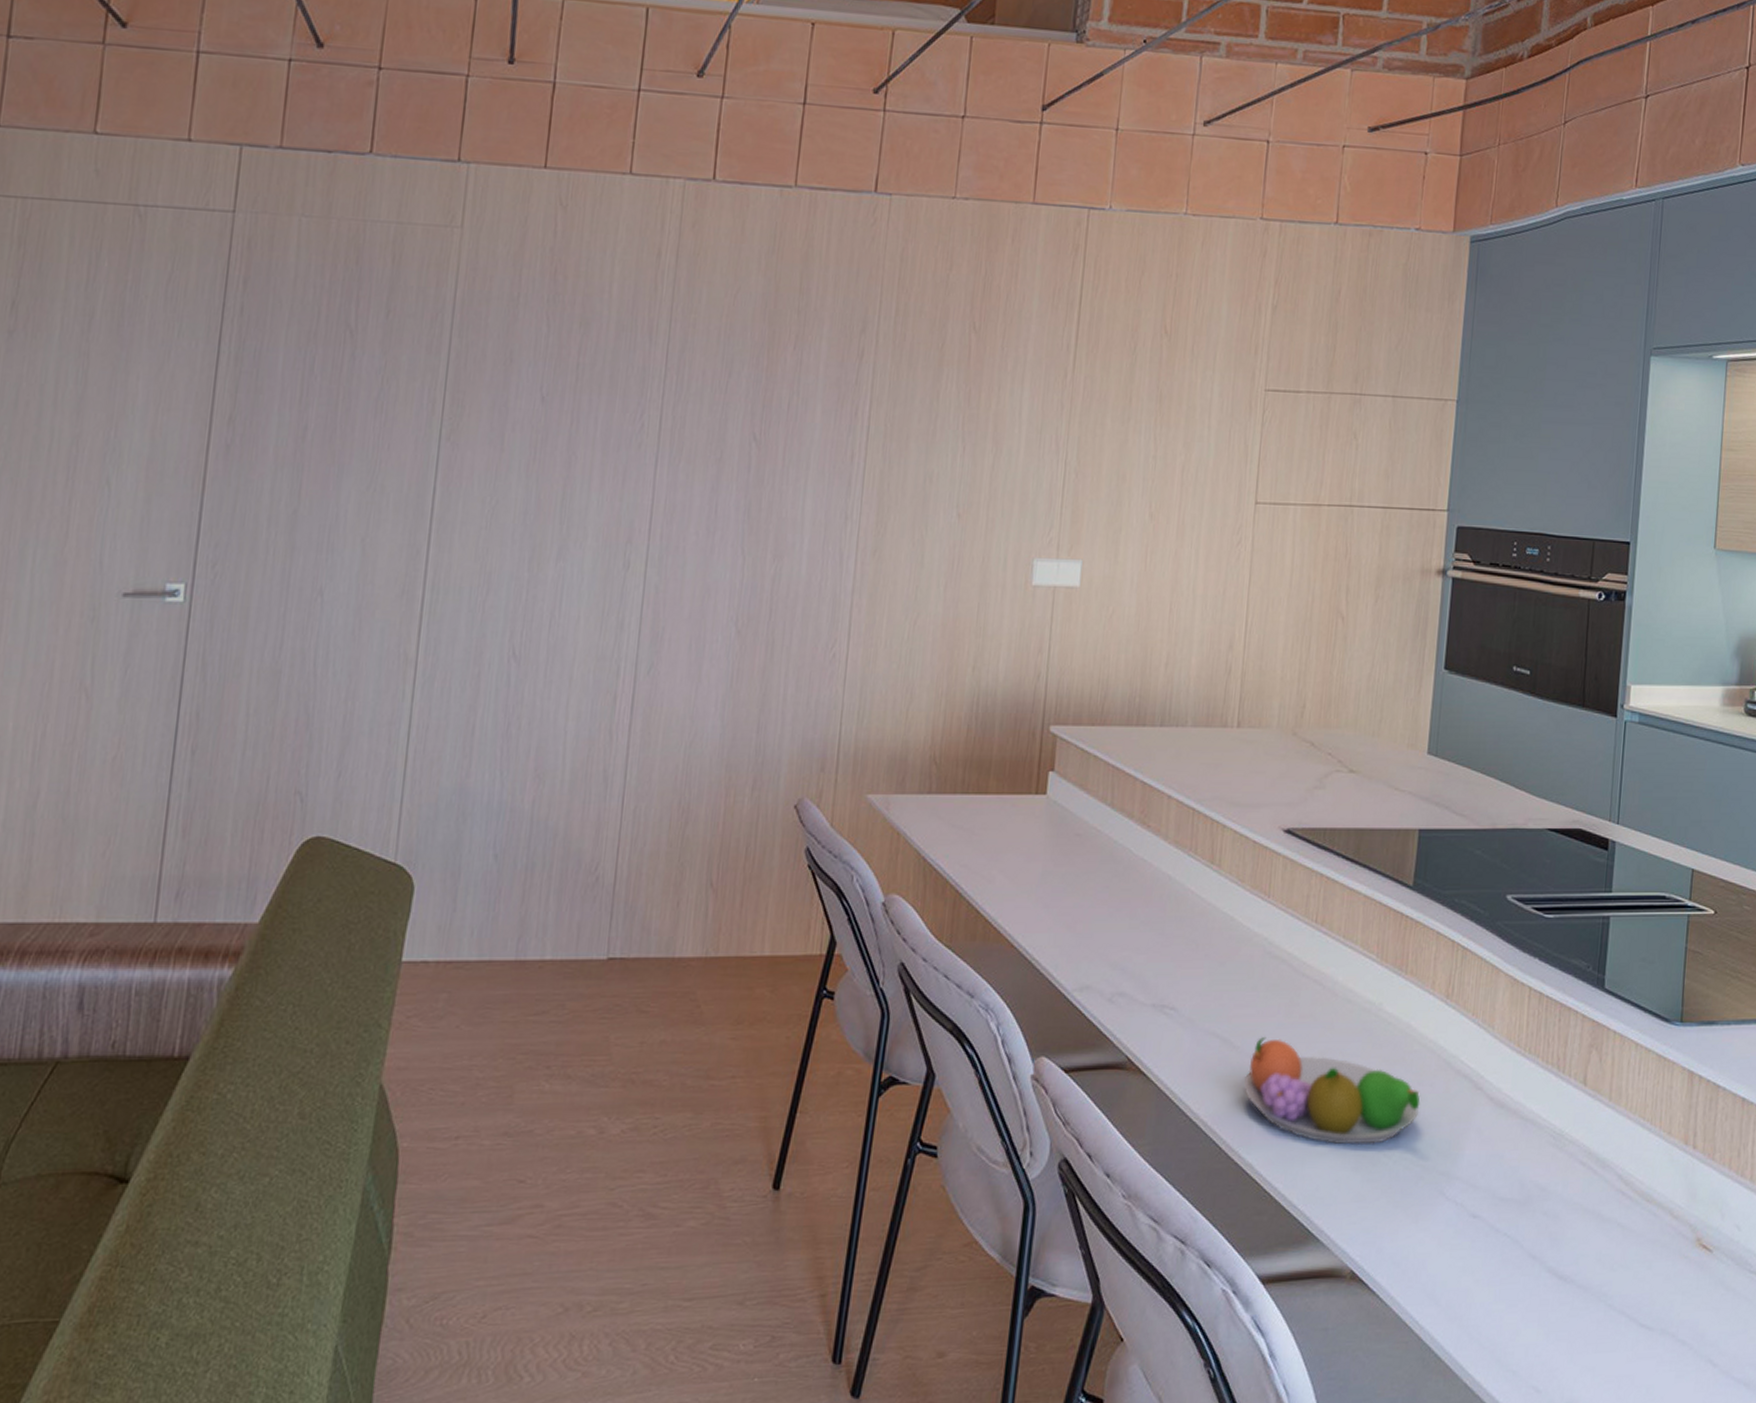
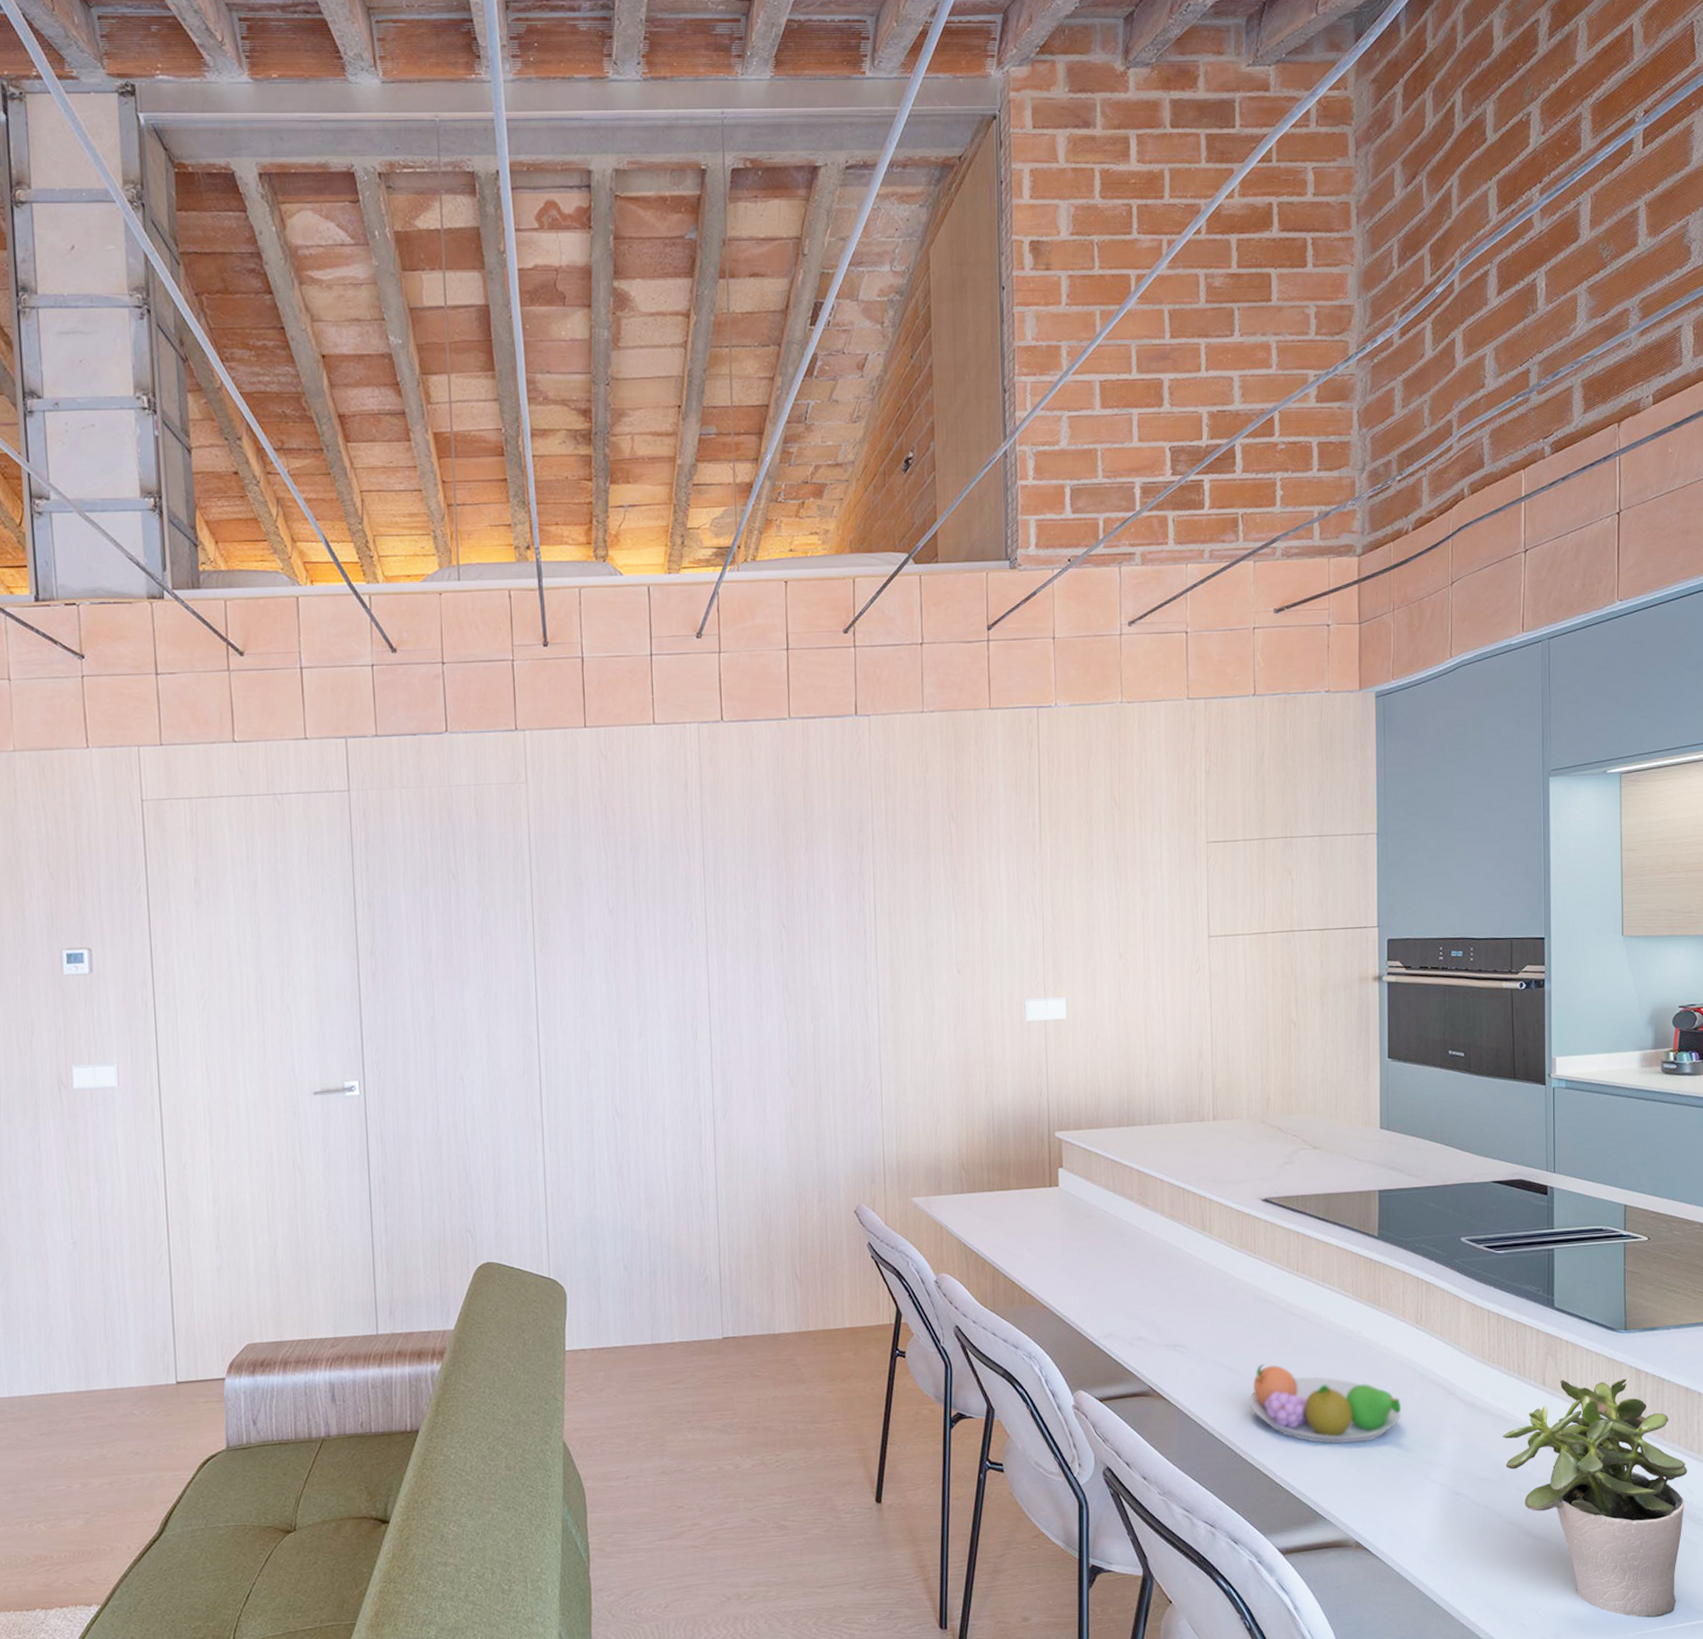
potted plant: none [1532,1079,1737,1386] -> present [1502,1378,1688,1618]

